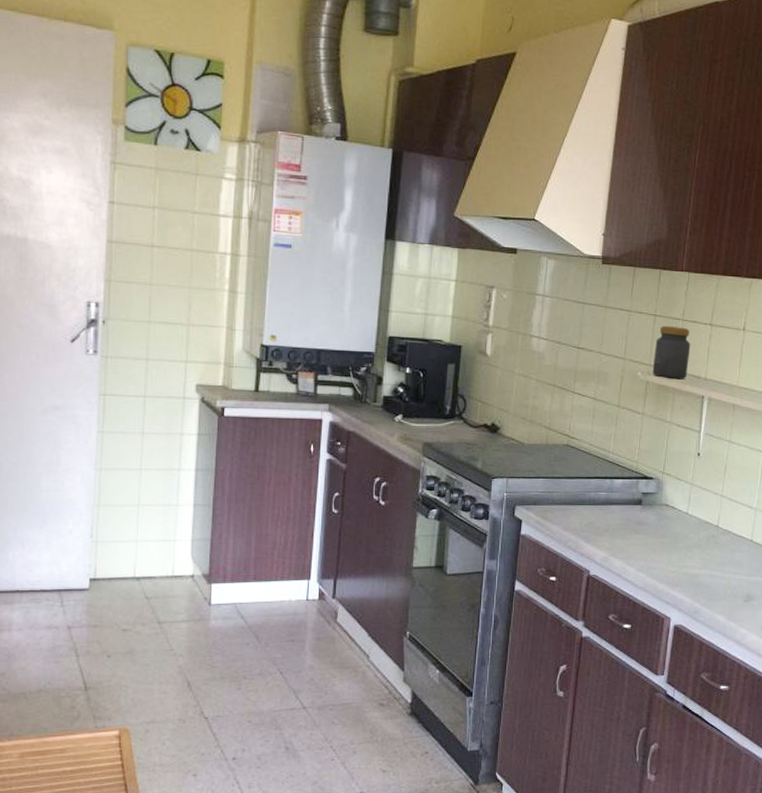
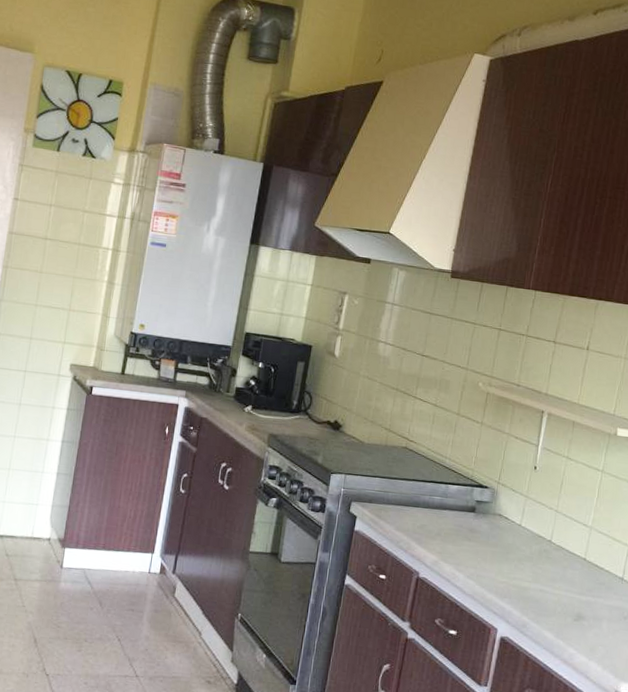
jar: present [652,325,691,380] -> none [493,339,534,393]

